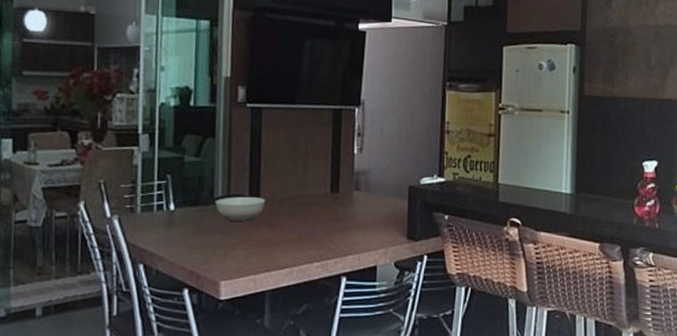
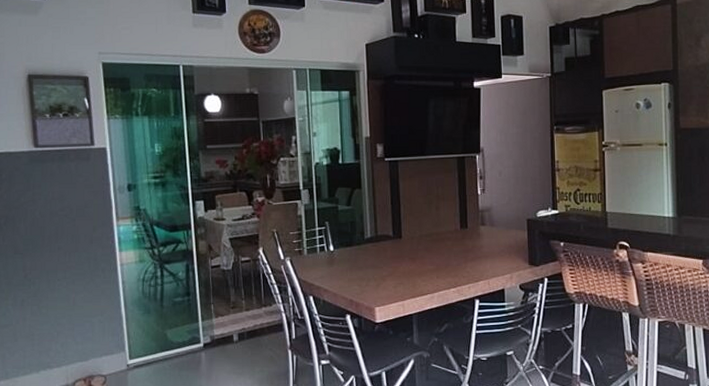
bowl: present [214,196,266,221] -> none [365,236,407,257]

